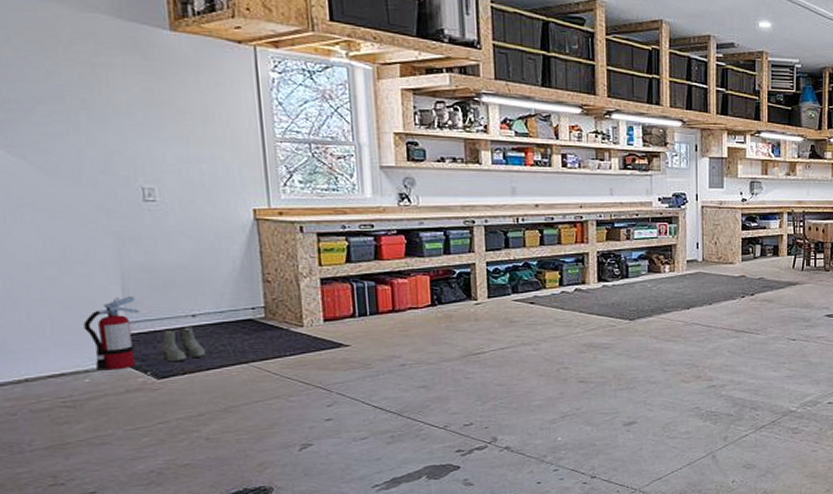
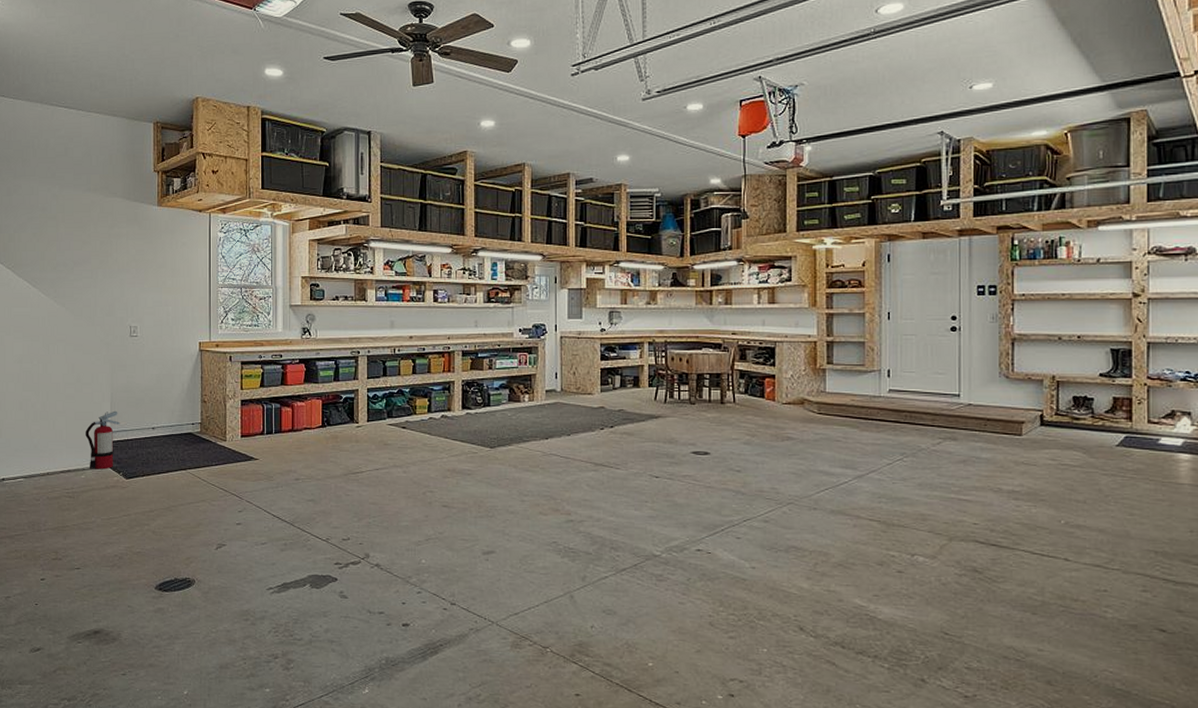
boots: present [160,325,206,362] -> none [130,436,158,466]

